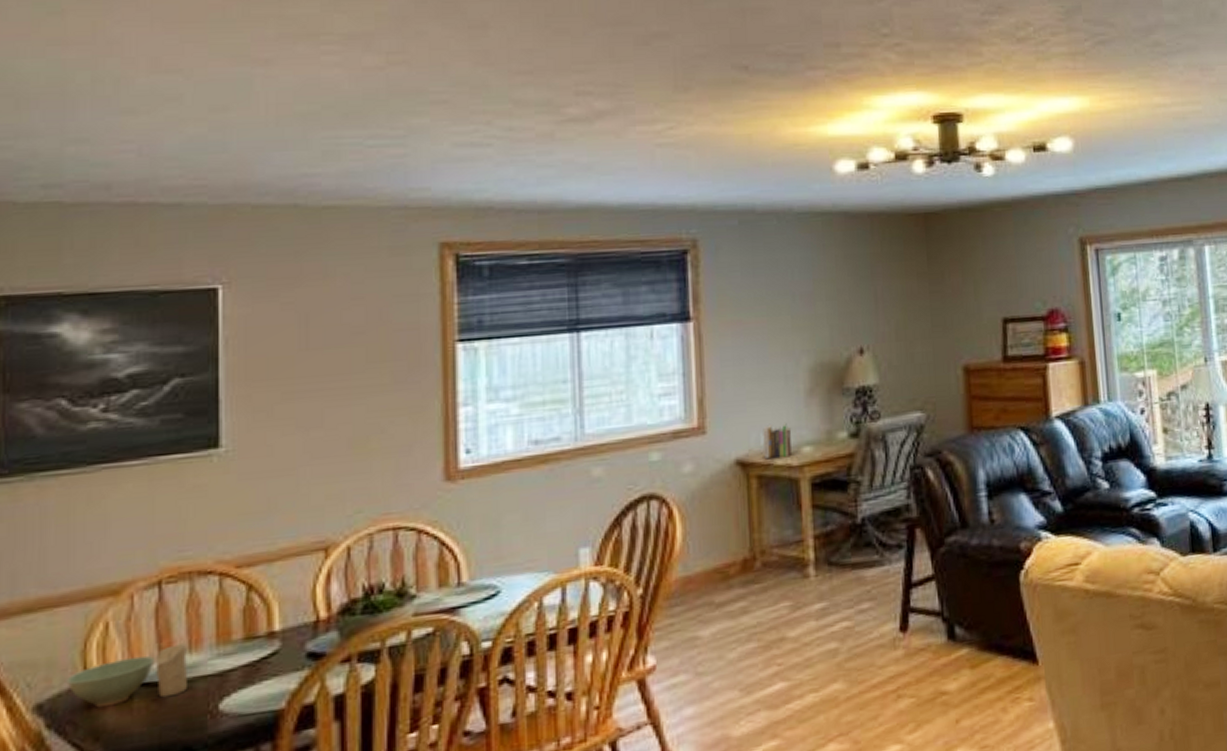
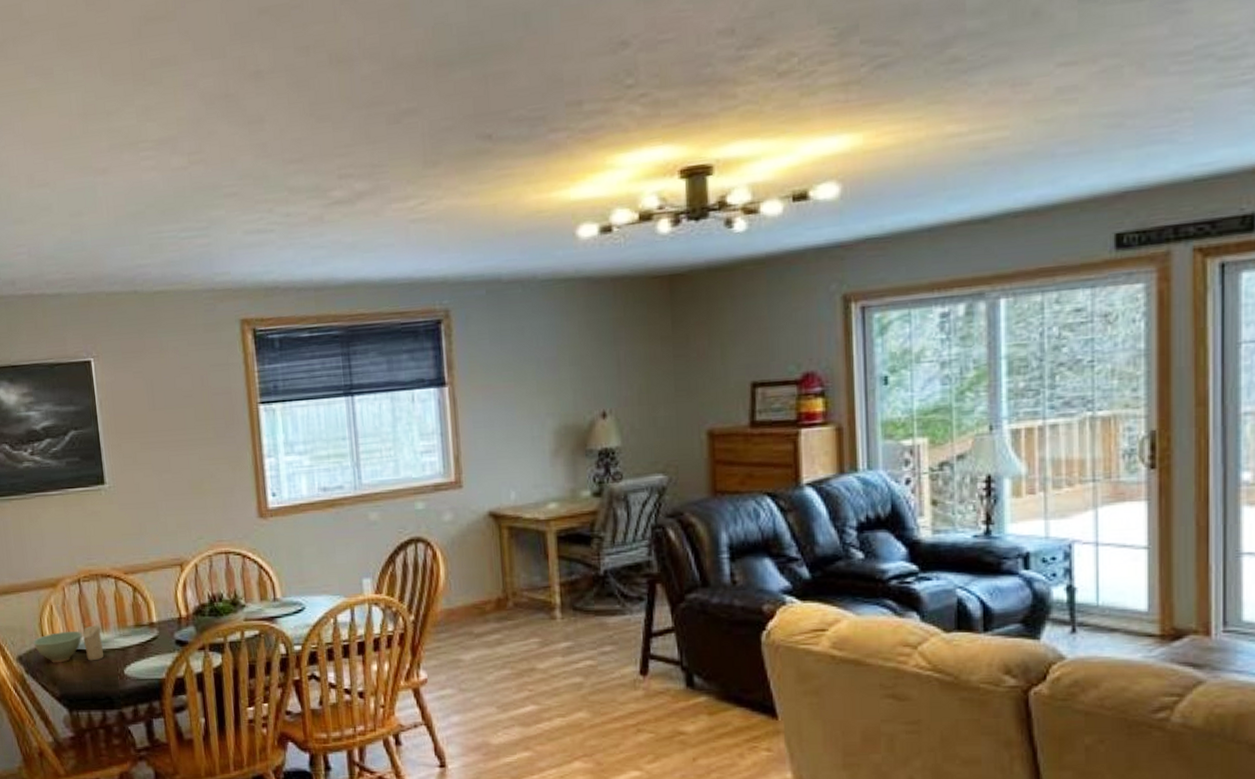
books: present [763,422,792,460] -> none [512,480,539,513]

